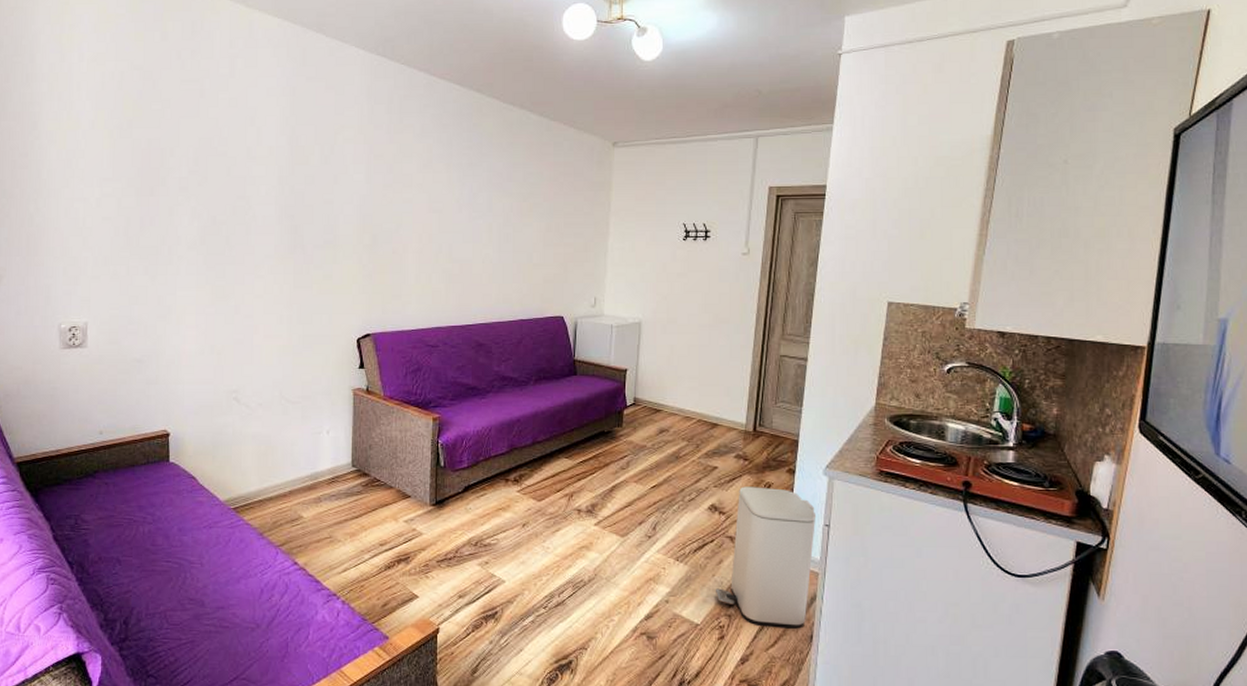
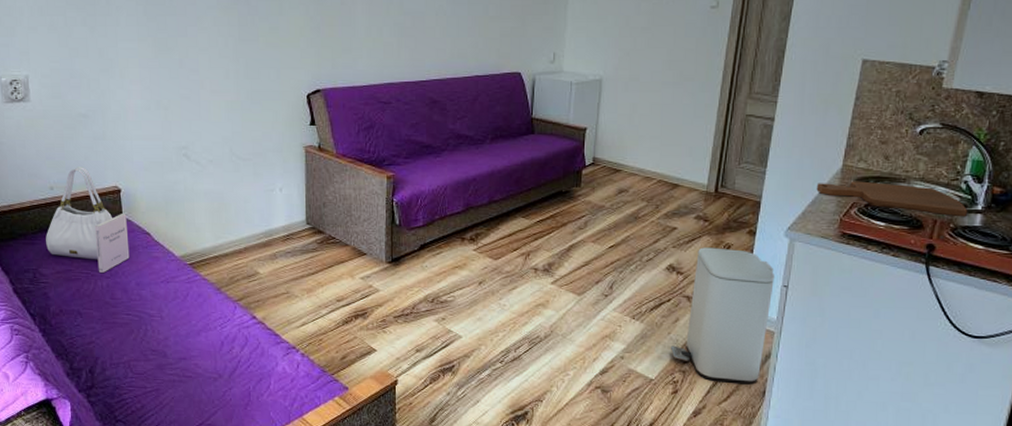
handbag: none [91,411,160,505] -> present [46,167,113,260]
book: none [140,458,174,518] -> present [94,214,130,273]
cutting board: none [852,419,1000,454] -> present [816,181,968,217]

